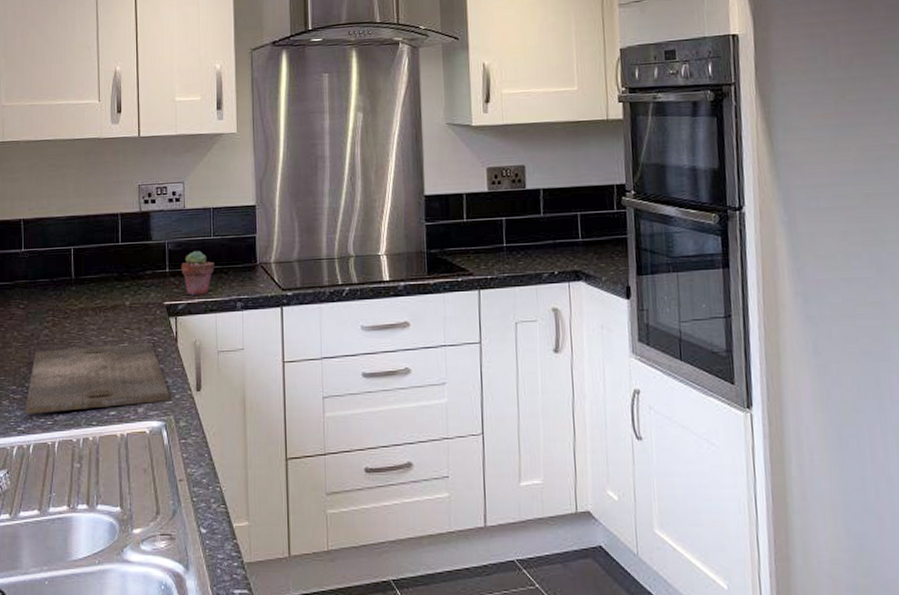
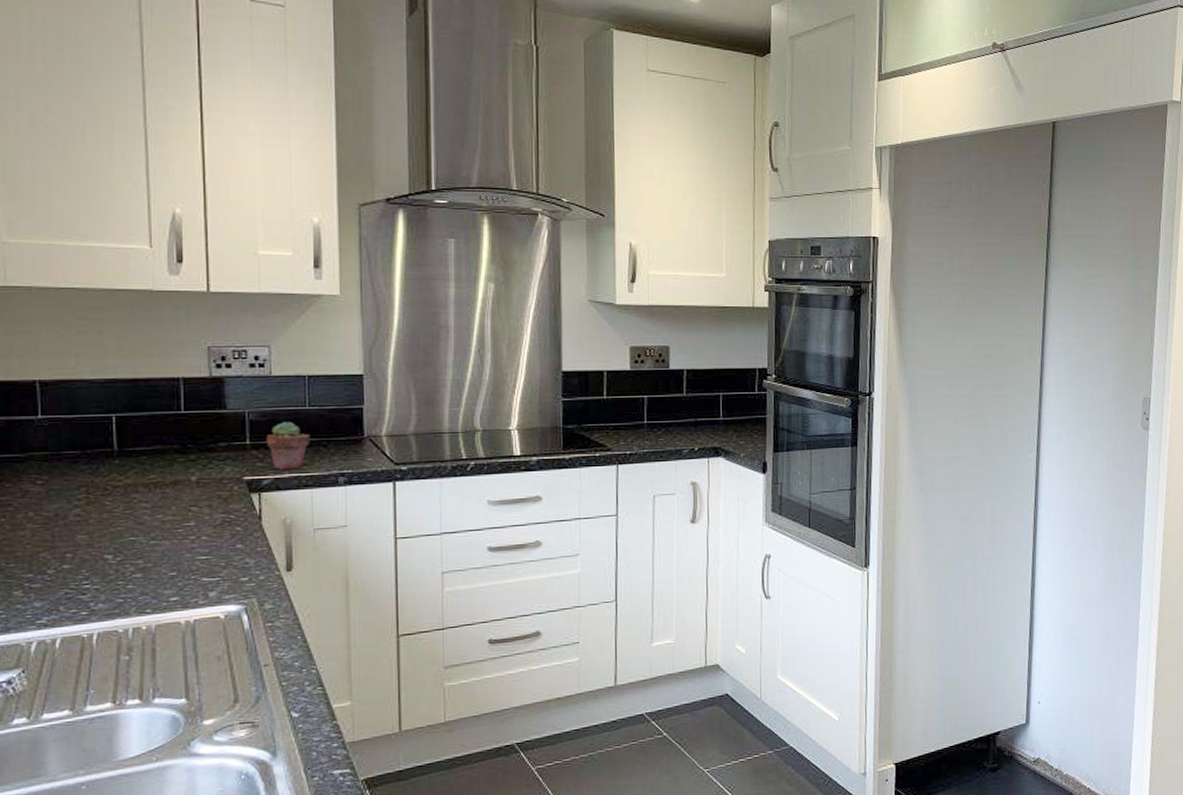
cutting board: present [25,342,170,414] -> none [47,520,252,605]

